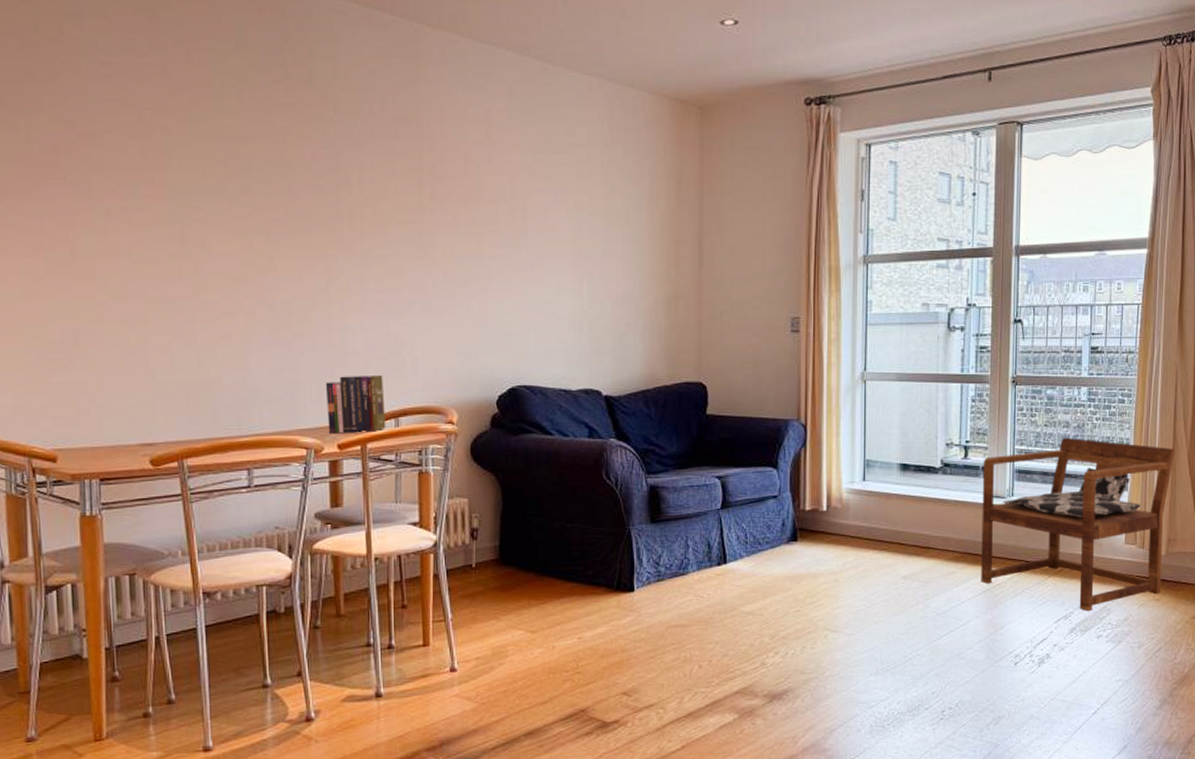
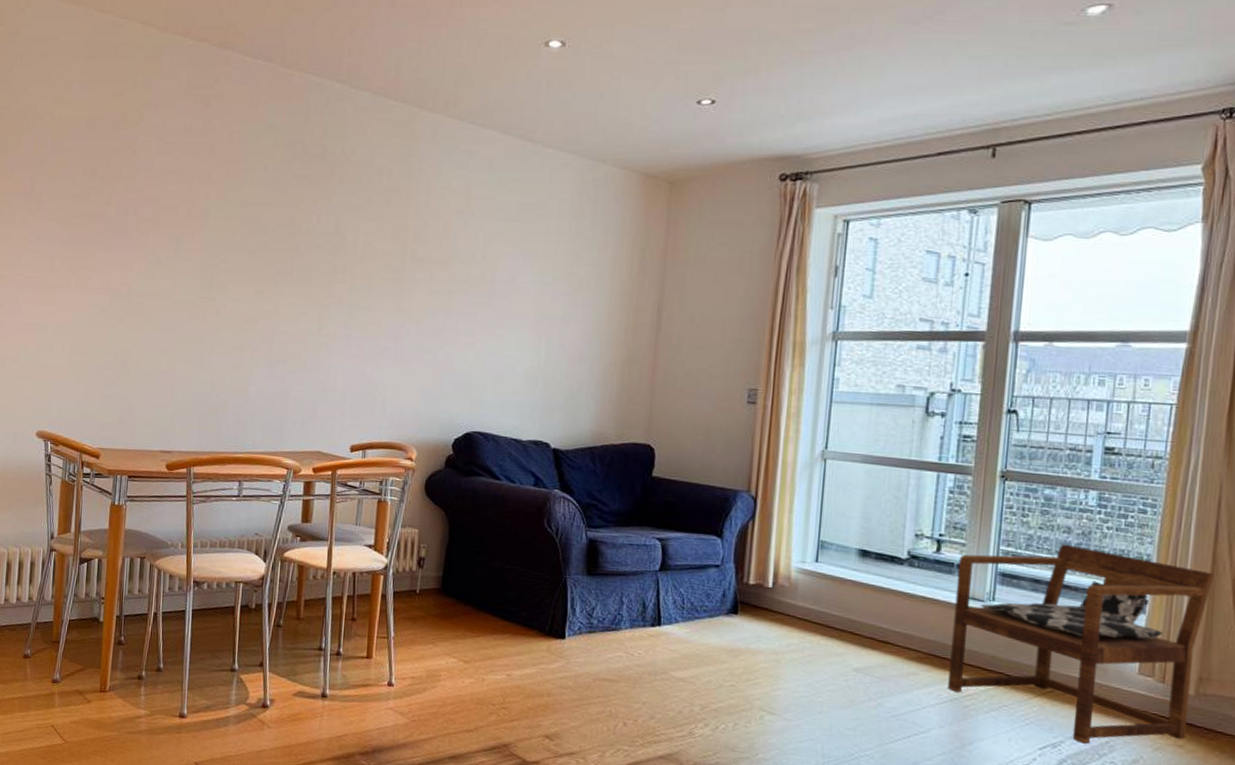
books: present [325,374,386,434] -> none [306,409,356,460]

